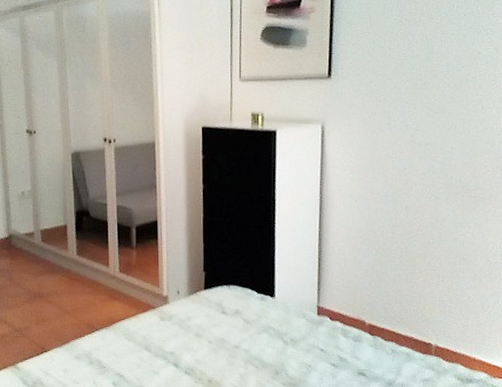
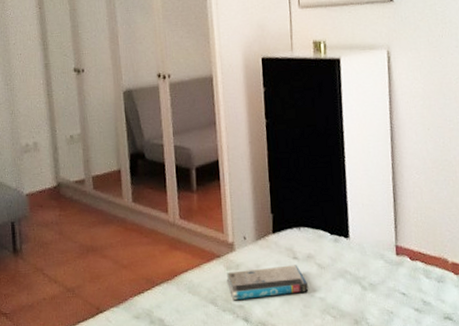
book: none [160,319,235,348] -> present [227,265,309,301]

